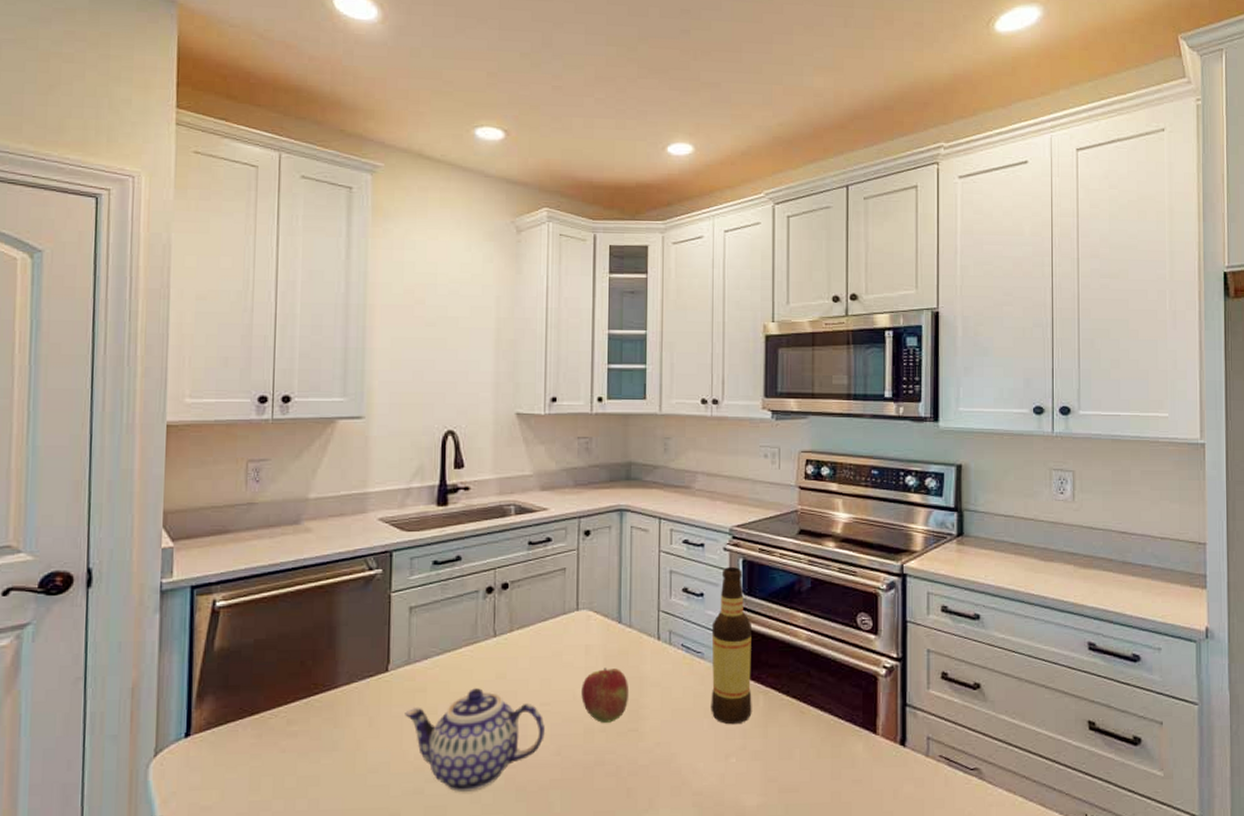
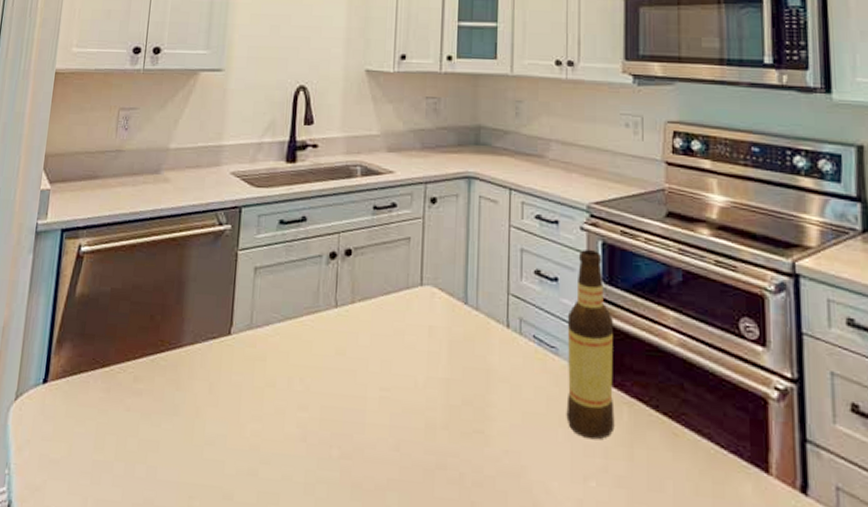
teapot: present [405,688,546,793] -> none [244,363,385,482]
fruit: present [581,667,630,723] -> none [423,354,475,420]

